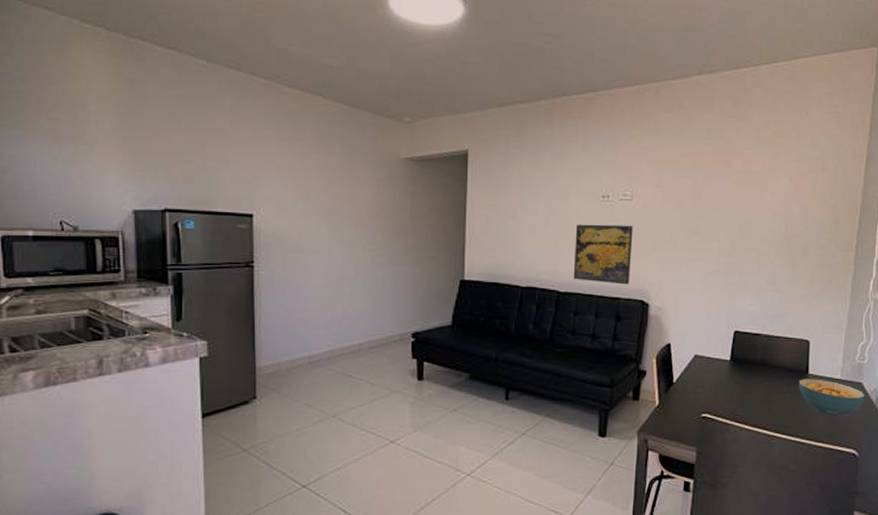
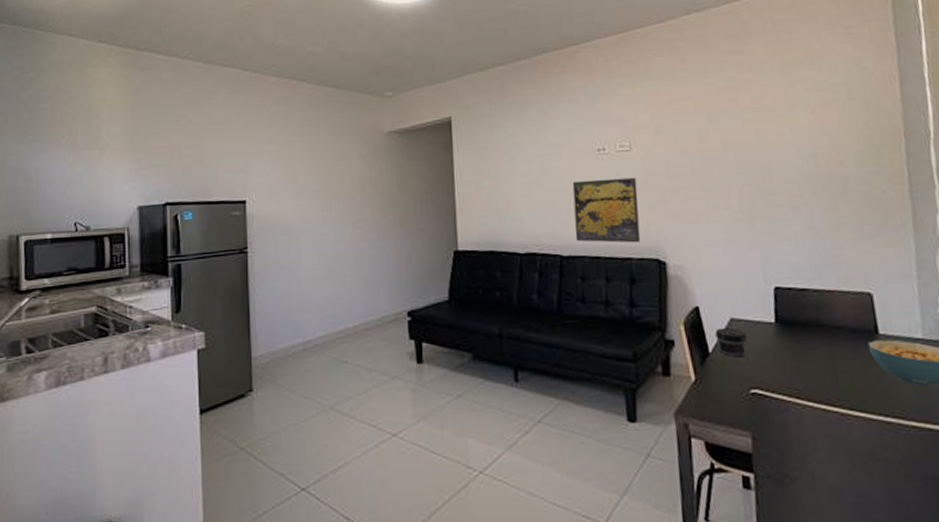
jar: none [681,362,706,386] -> present [715,327,748,356]

